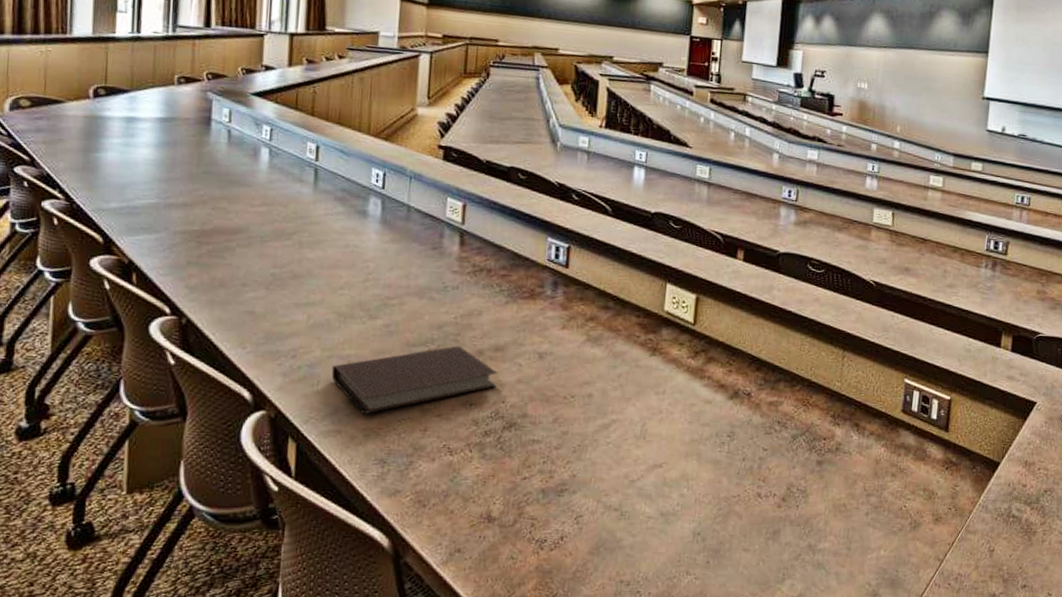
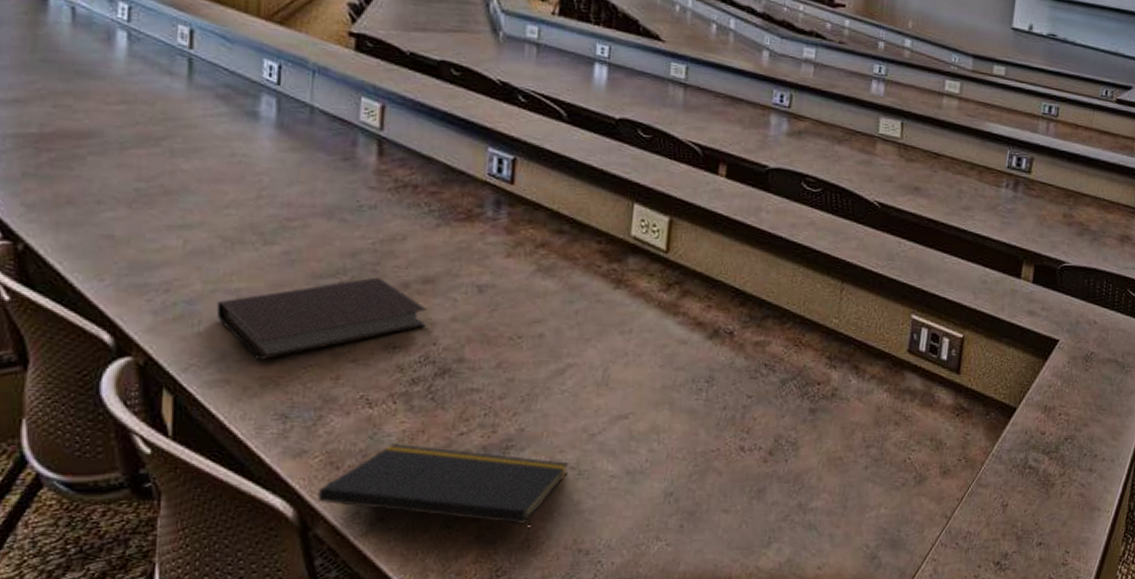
notepad: none [407,485,612,579] -> present [317,442,568,549]

